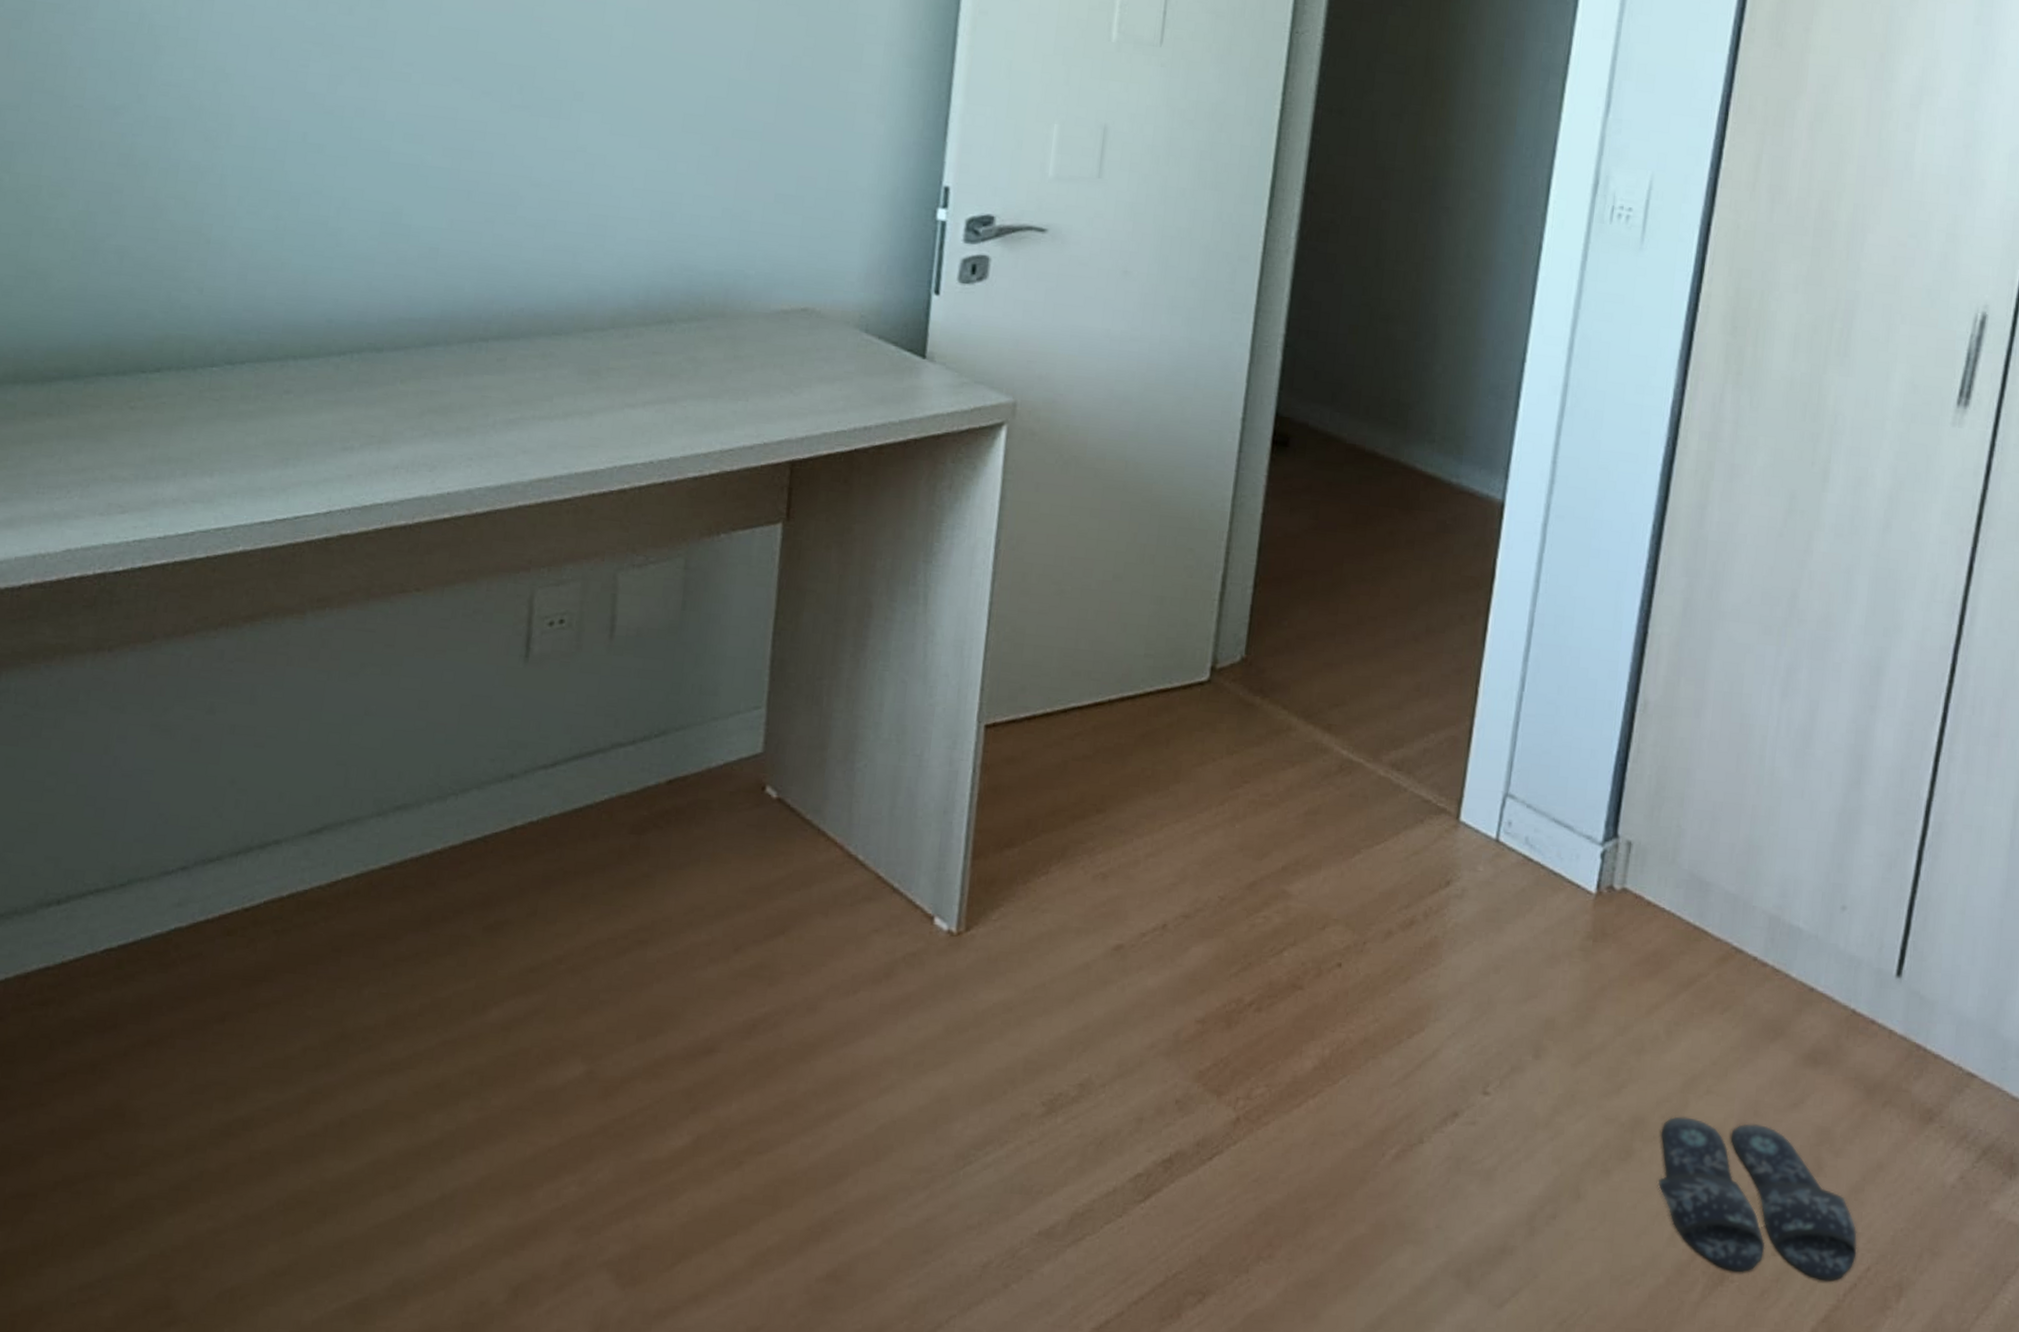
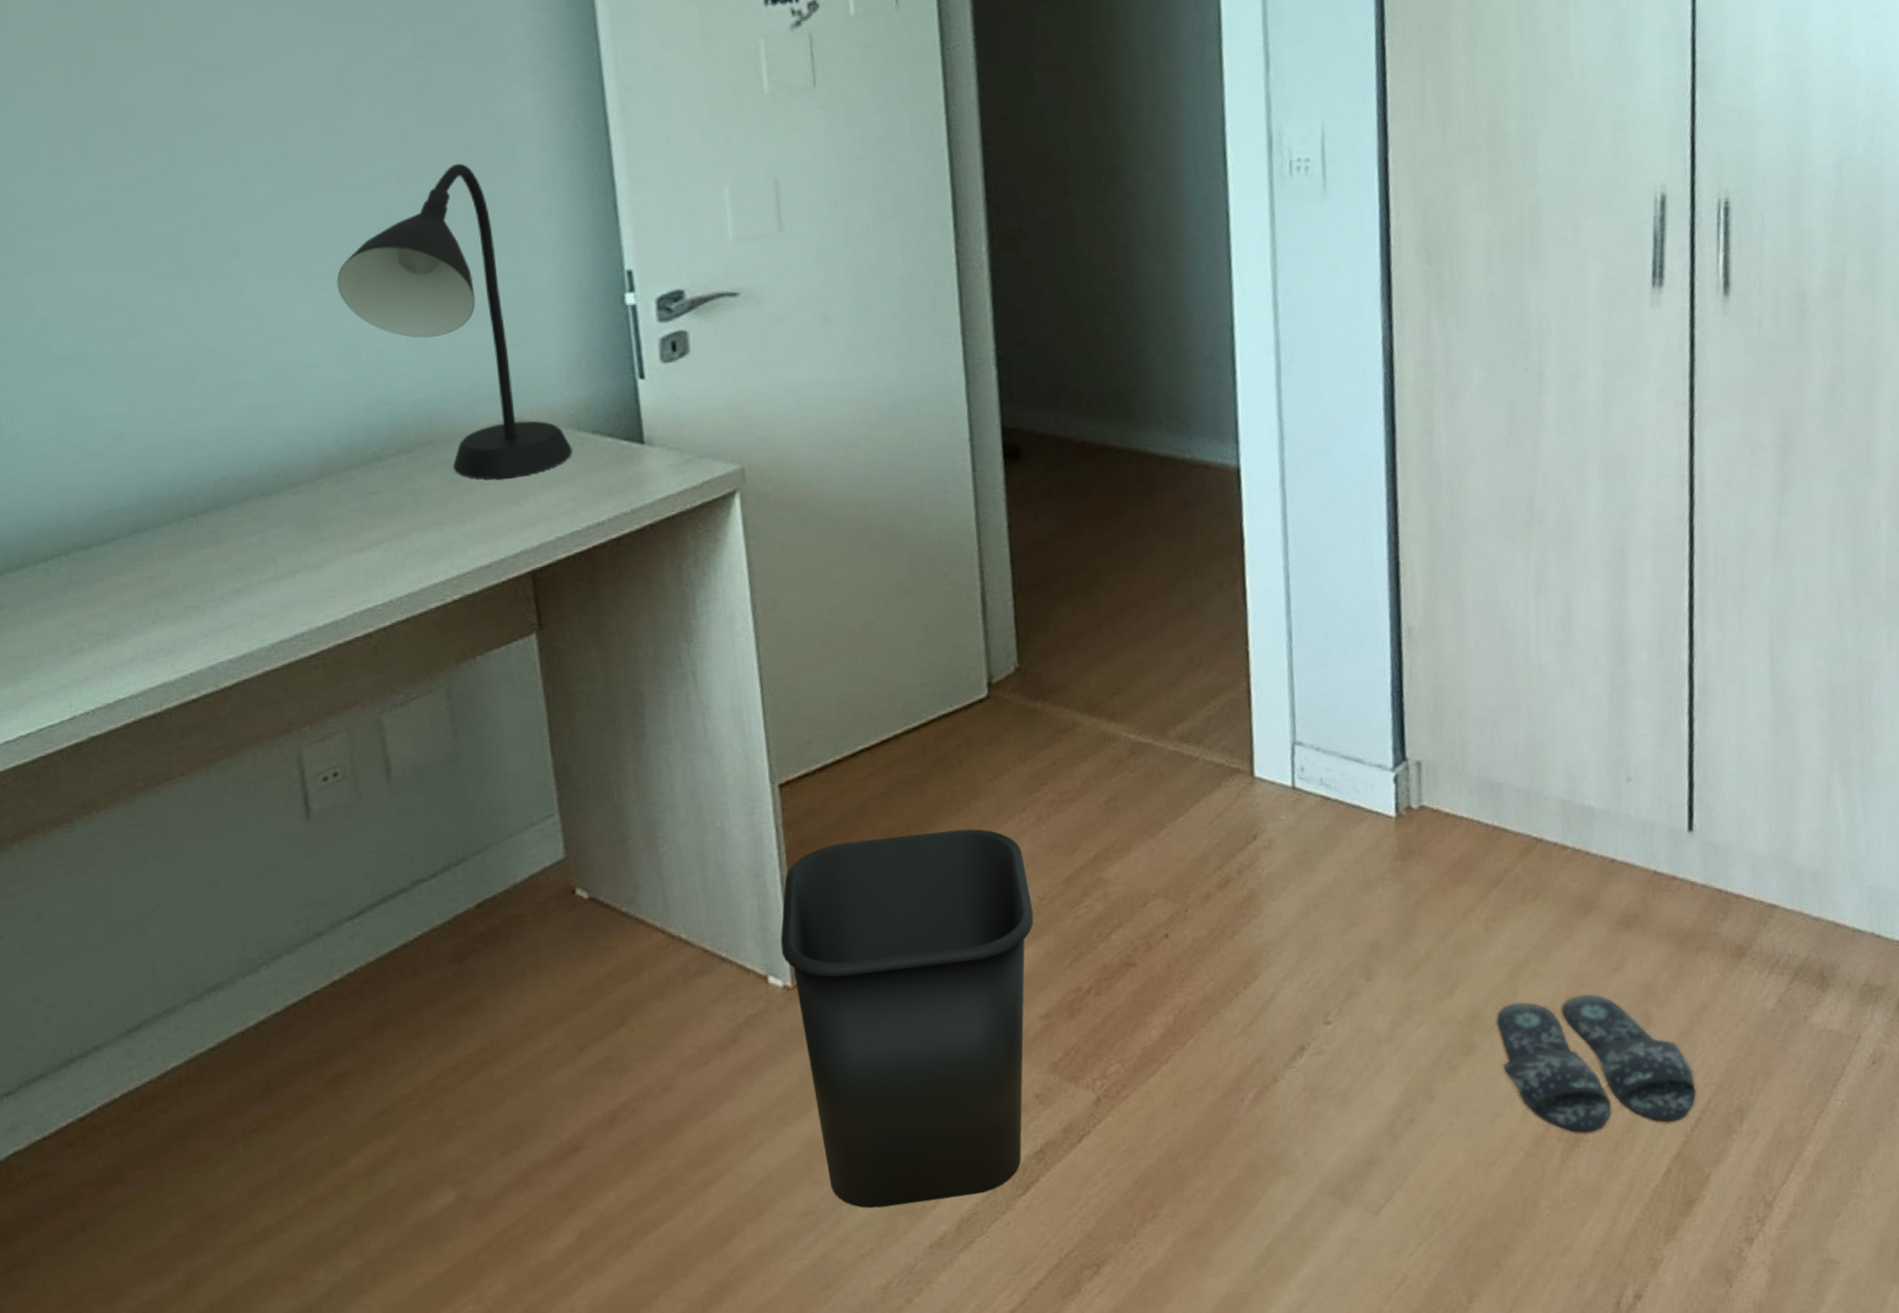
desk lamp: none [667,52,856,366] -> present [336,163,572,479]
waste bin: none [952,797,1212,1190] -> present [780,828,1034,1208]

